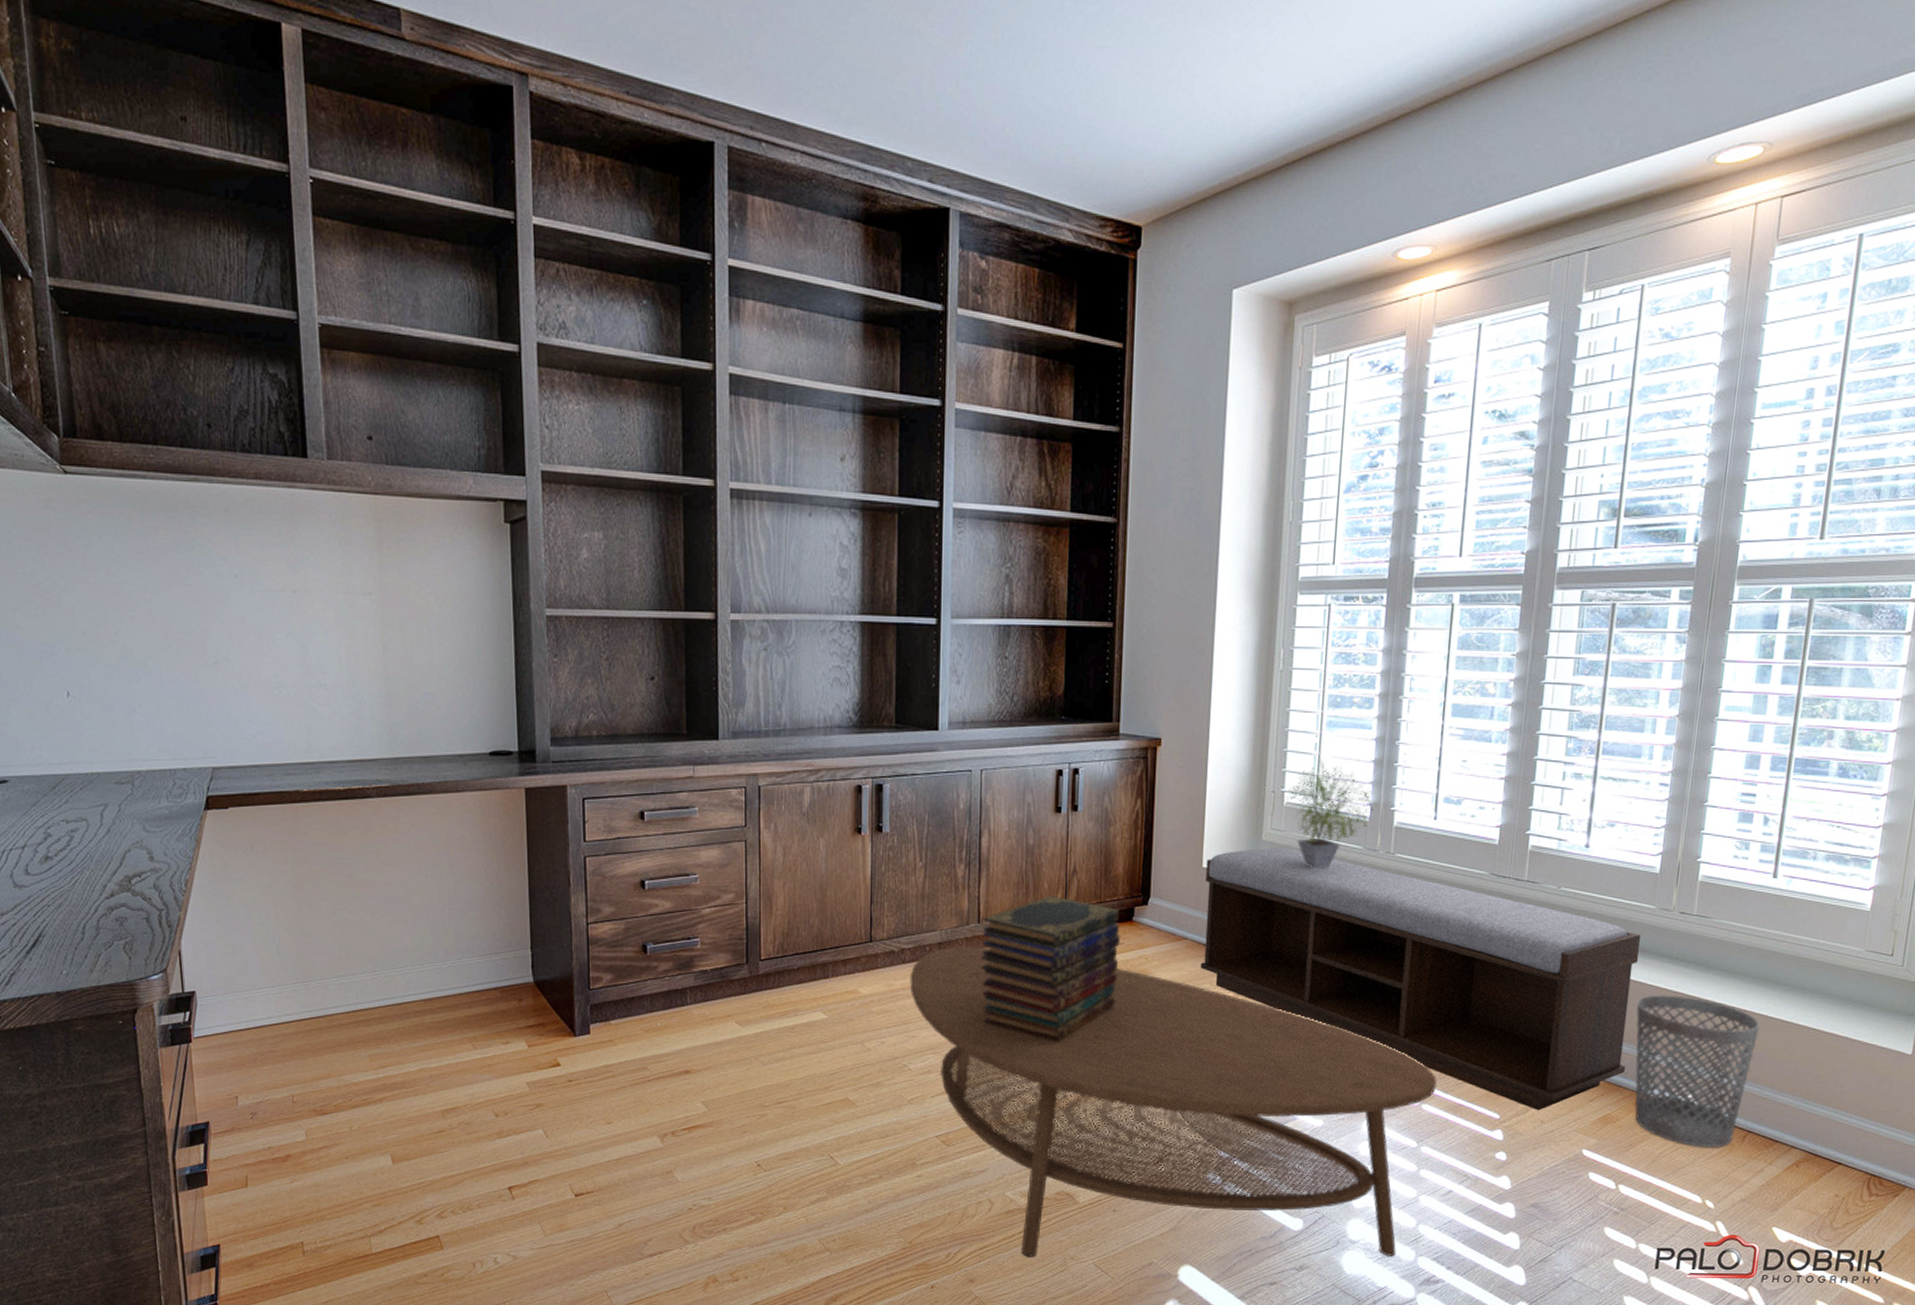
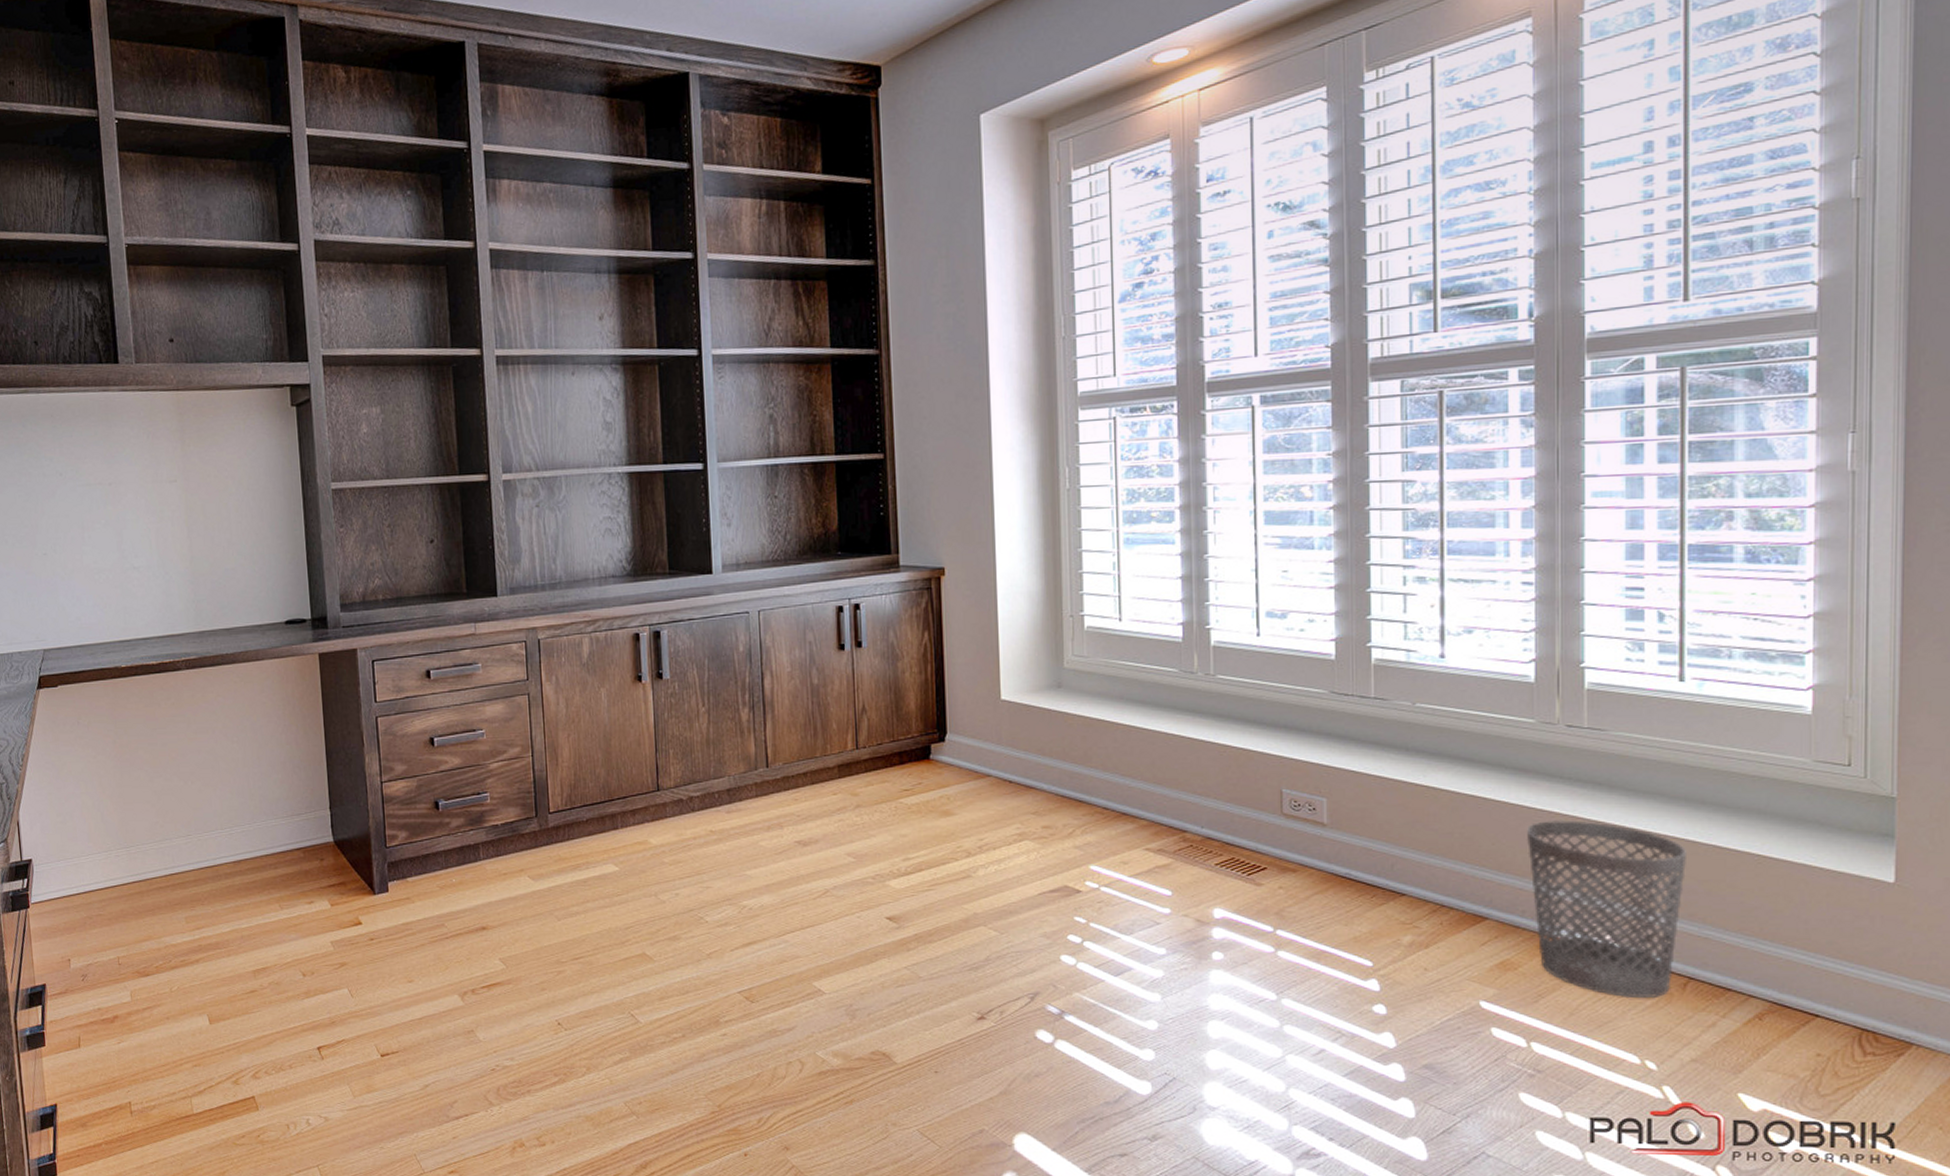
coffee table: present [910,946,1437,1257] -> none [700,791,1293,1125]
book stack: present [981,894,1120,1043] -> none [771,735,918,891]
bench: present [1200,847,1641,1111] -> none [1005,674,1522,957]
potted plant: present [1283,759,1381,869] -> none [1083,579,1191,695]

